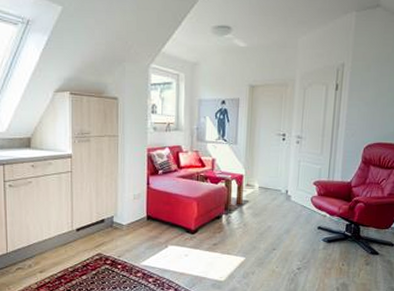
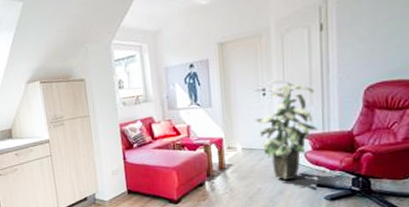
indoor plant: none [273,127,325,221] -> present [255,79,318,180]

